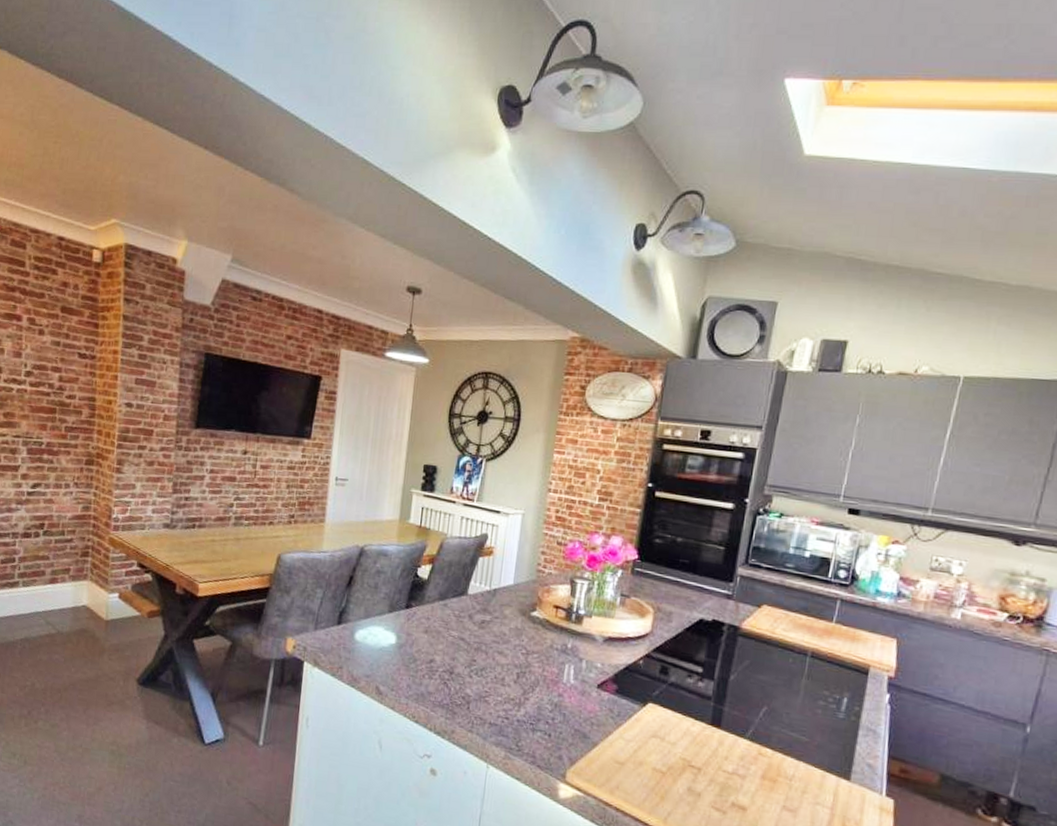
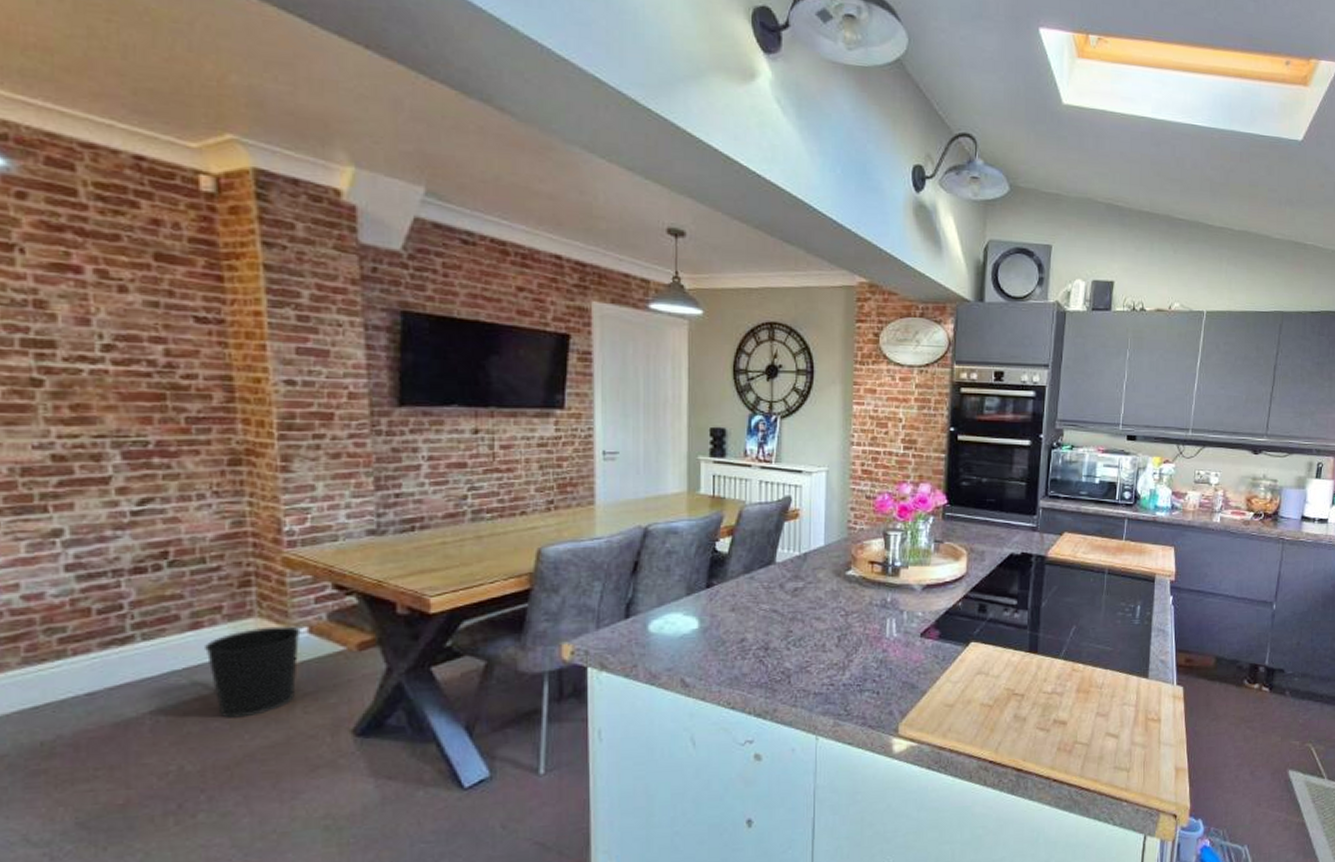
wastebasket: none [56,589,114,655] -> present [205,626,301,718]

